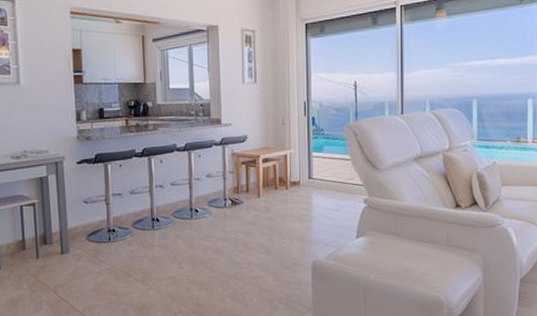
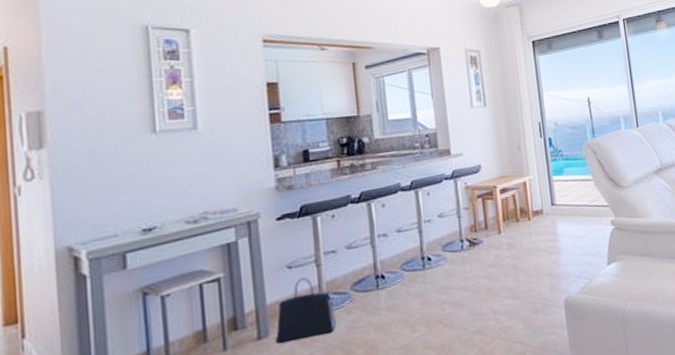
handbag: none [73,211,120,260] -> present [275,277,336,344]

